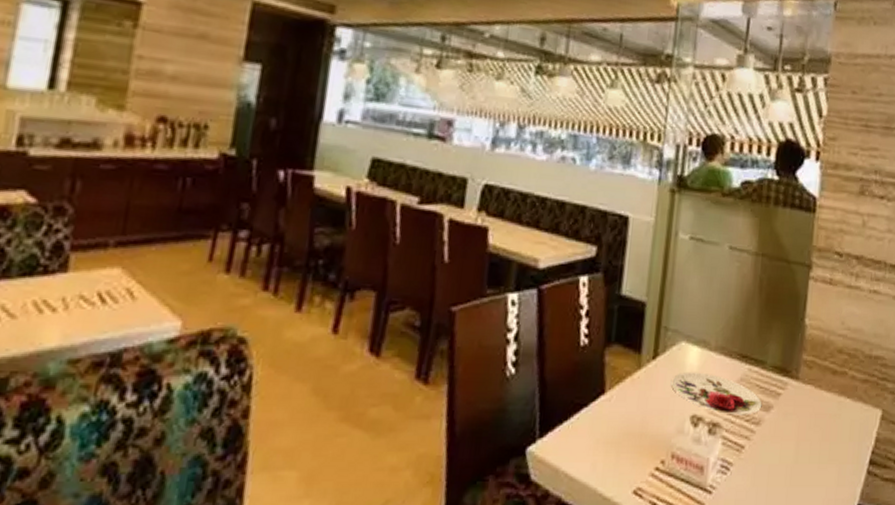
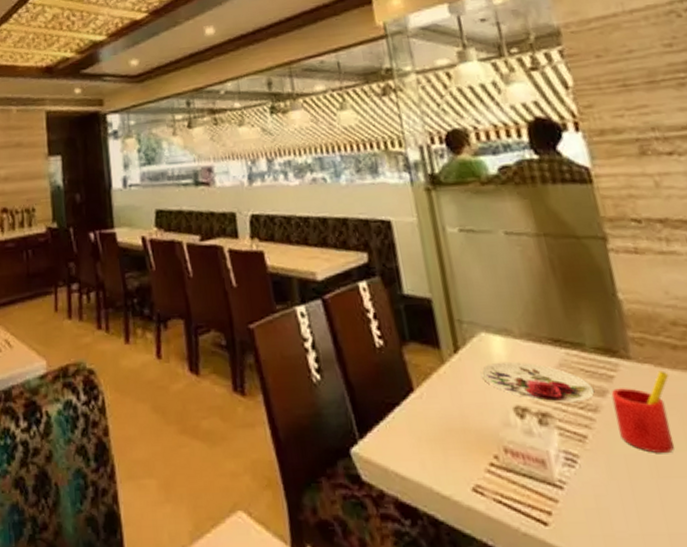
straw: none [771,392,824,466] -> present [611,370,674,454]

